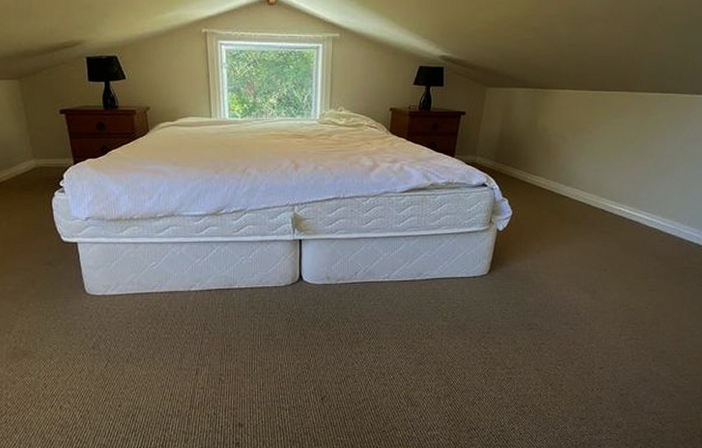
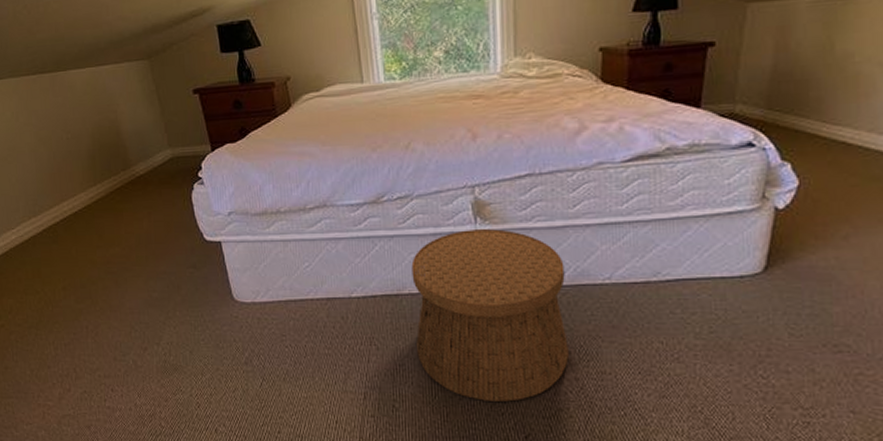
basket: none [241,238,357,372] -> present [411,229,569,402]

